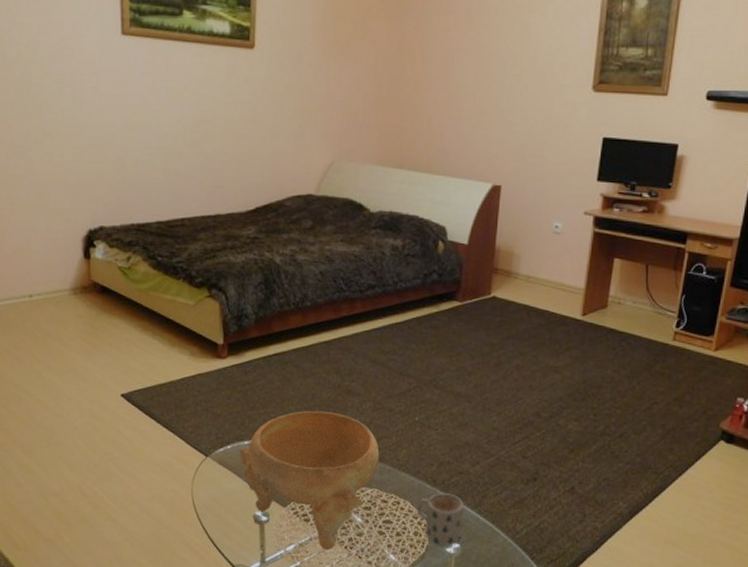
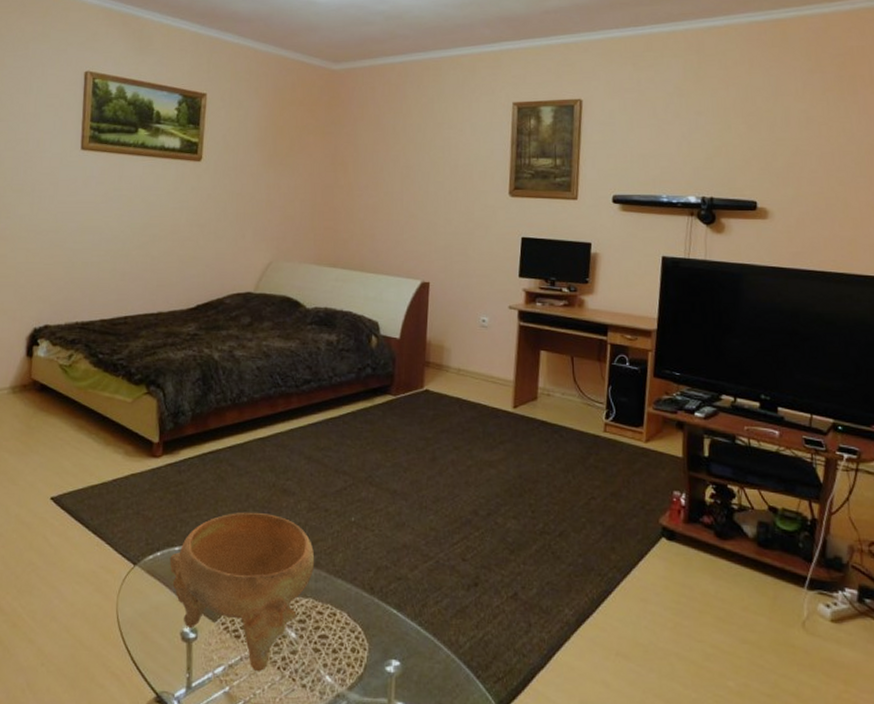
mug: present [417,493,464,546] -> none [355,602,403,664]

